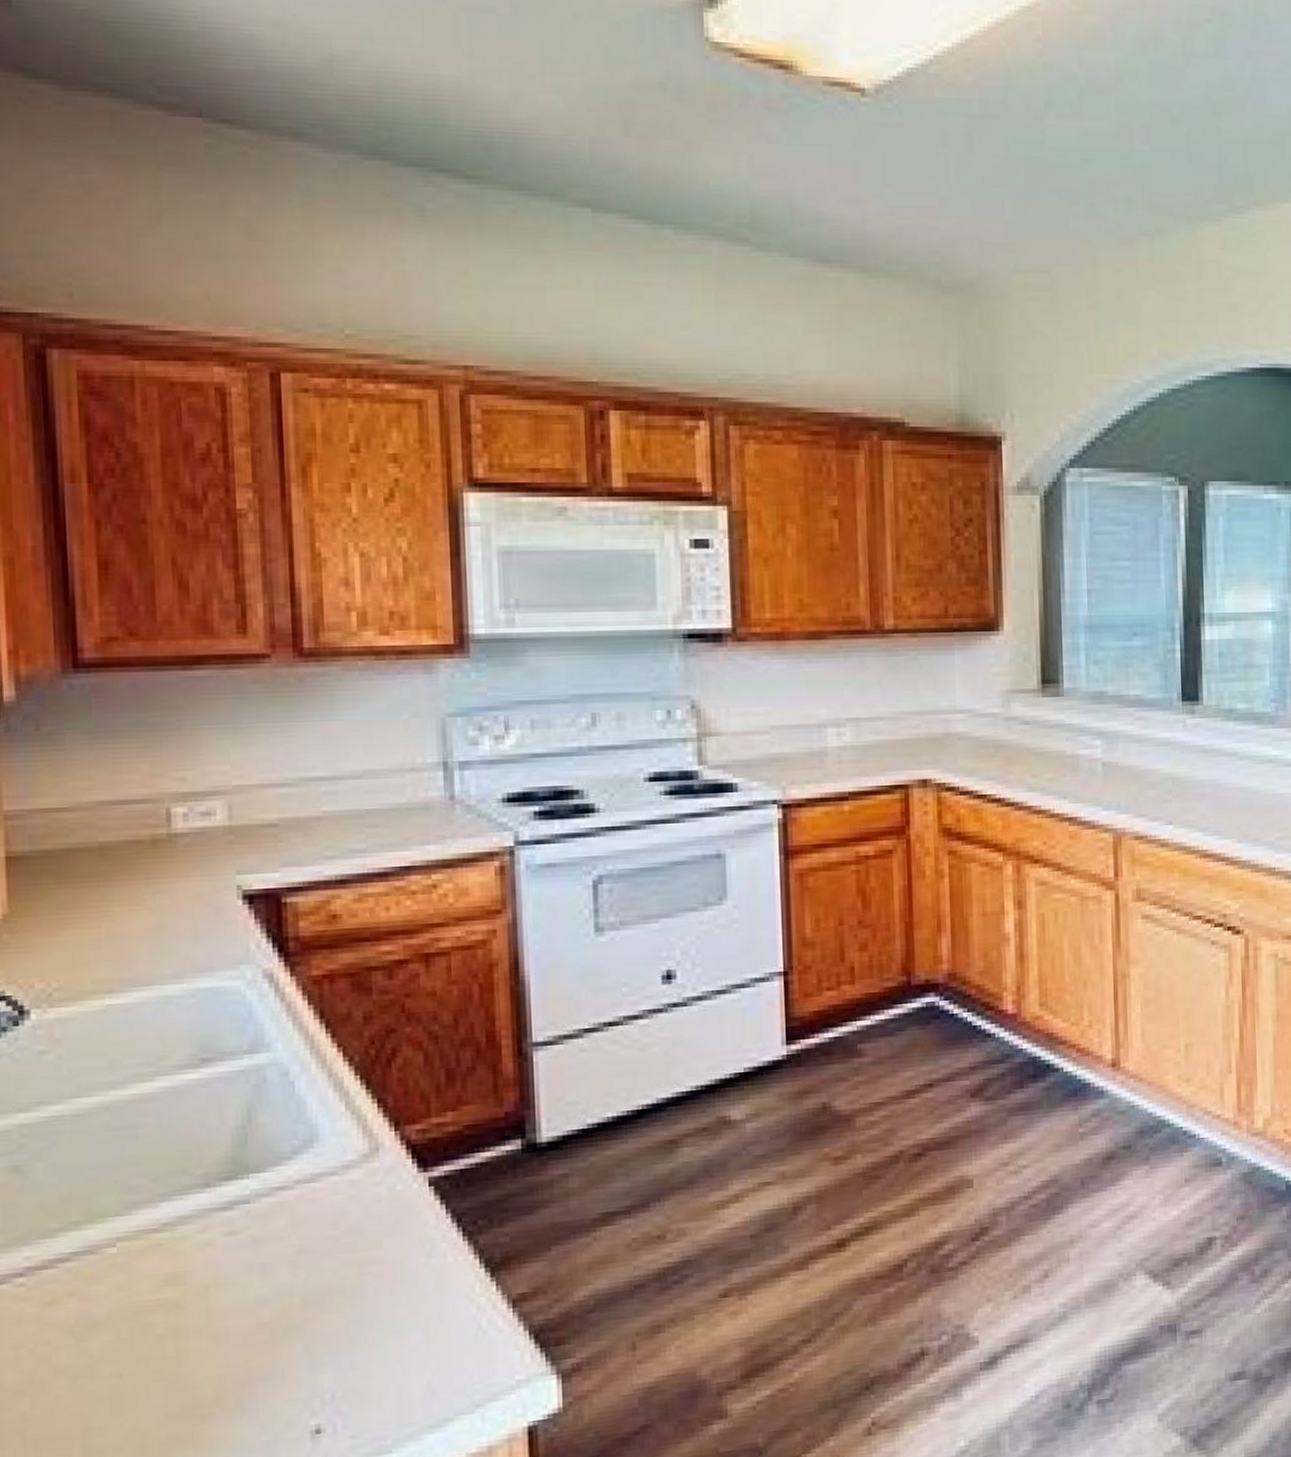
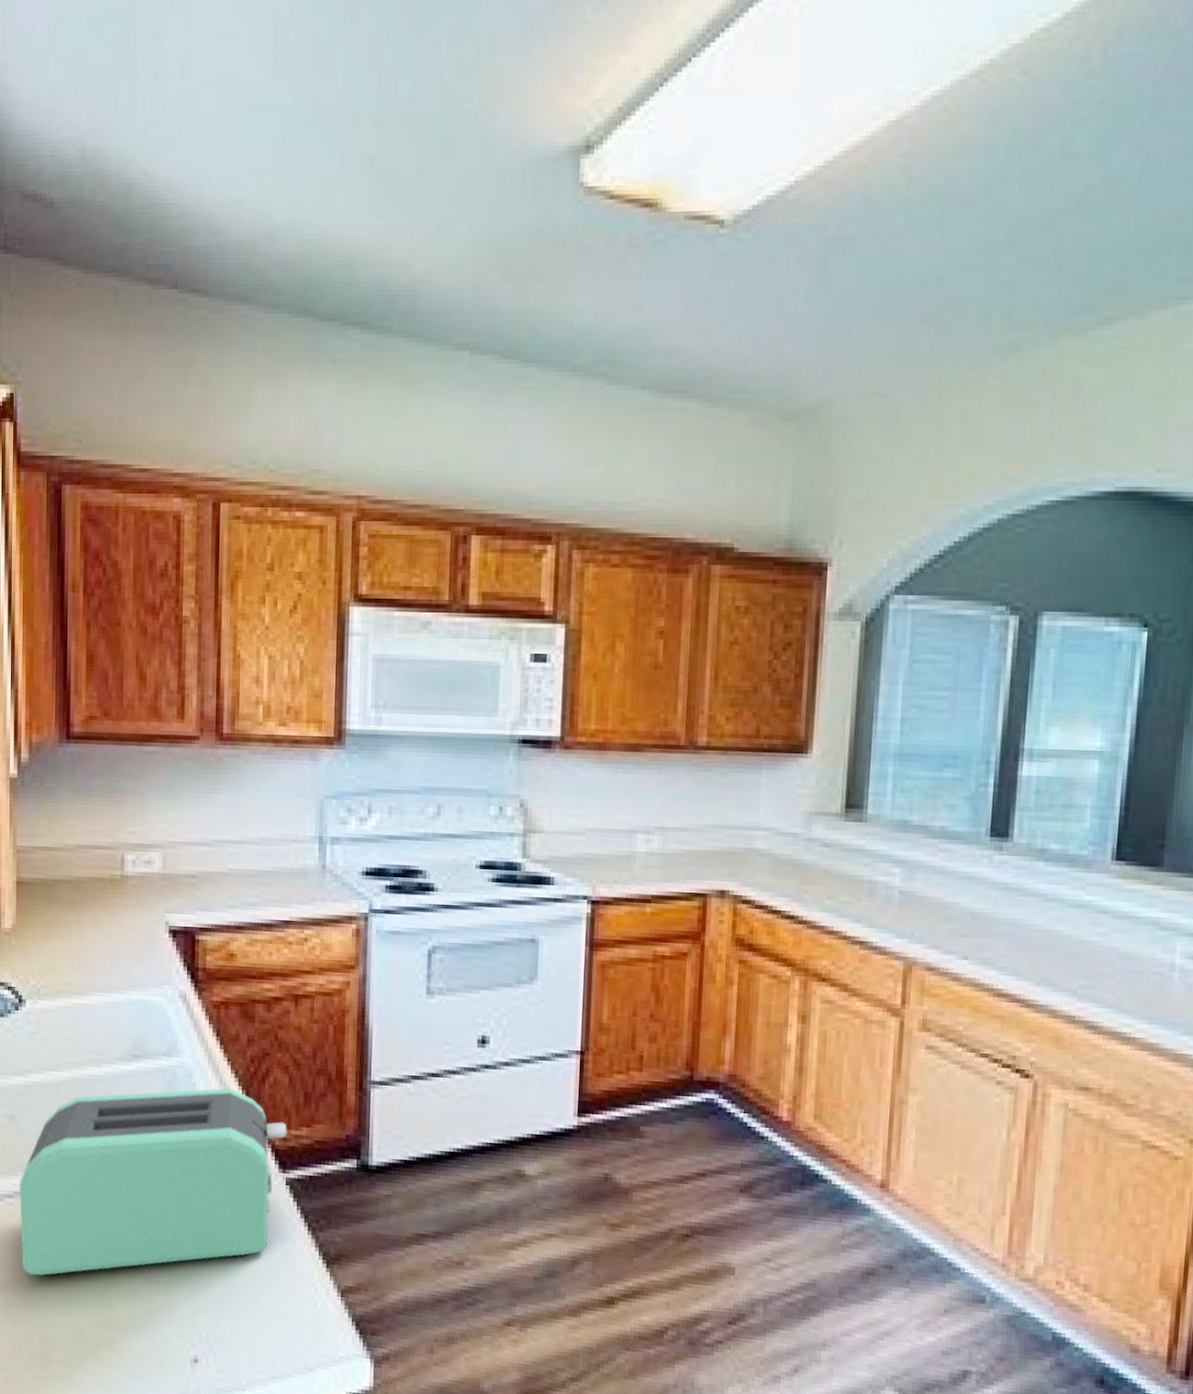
toaster: none [33,1079,426,1374] -> present [19,1088,287,1276]

